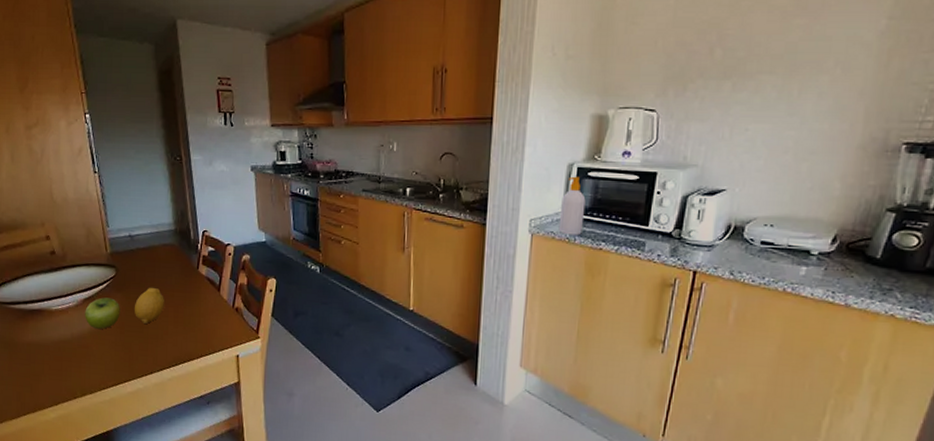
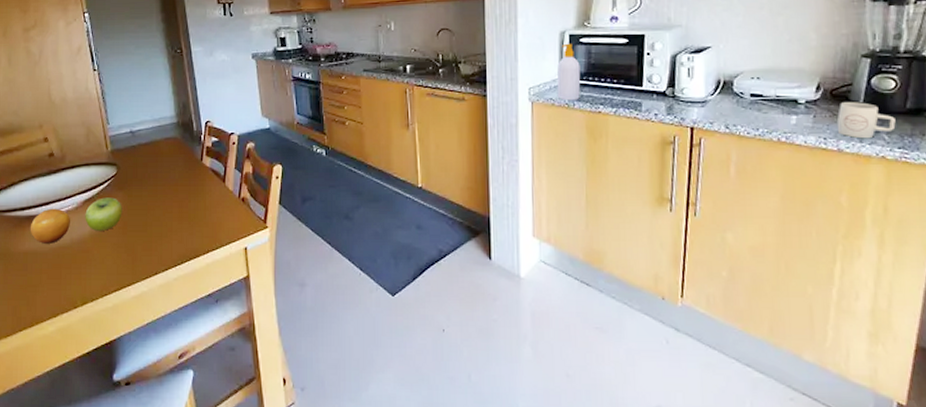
fruit: none [33,303,71,337] -> present [30,208,70,244]
fruit: present [134,287,165,325] -> none [136,183,169,223]
mug: none [847,256,912,296] -> present [836,102,896,139]

